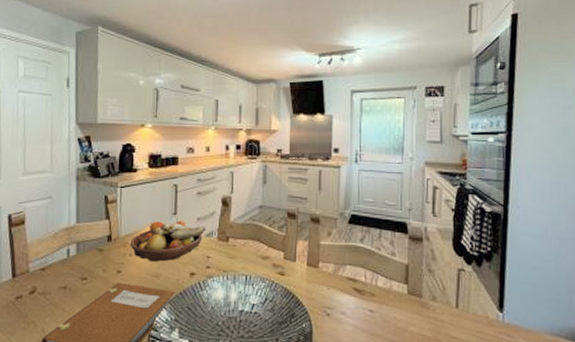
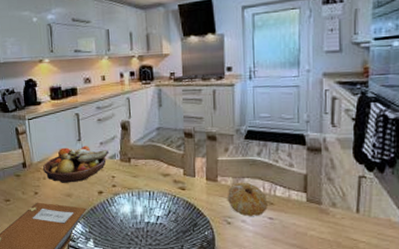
fruit: none [328,269,369,308] -> present [228,182,268,216]

